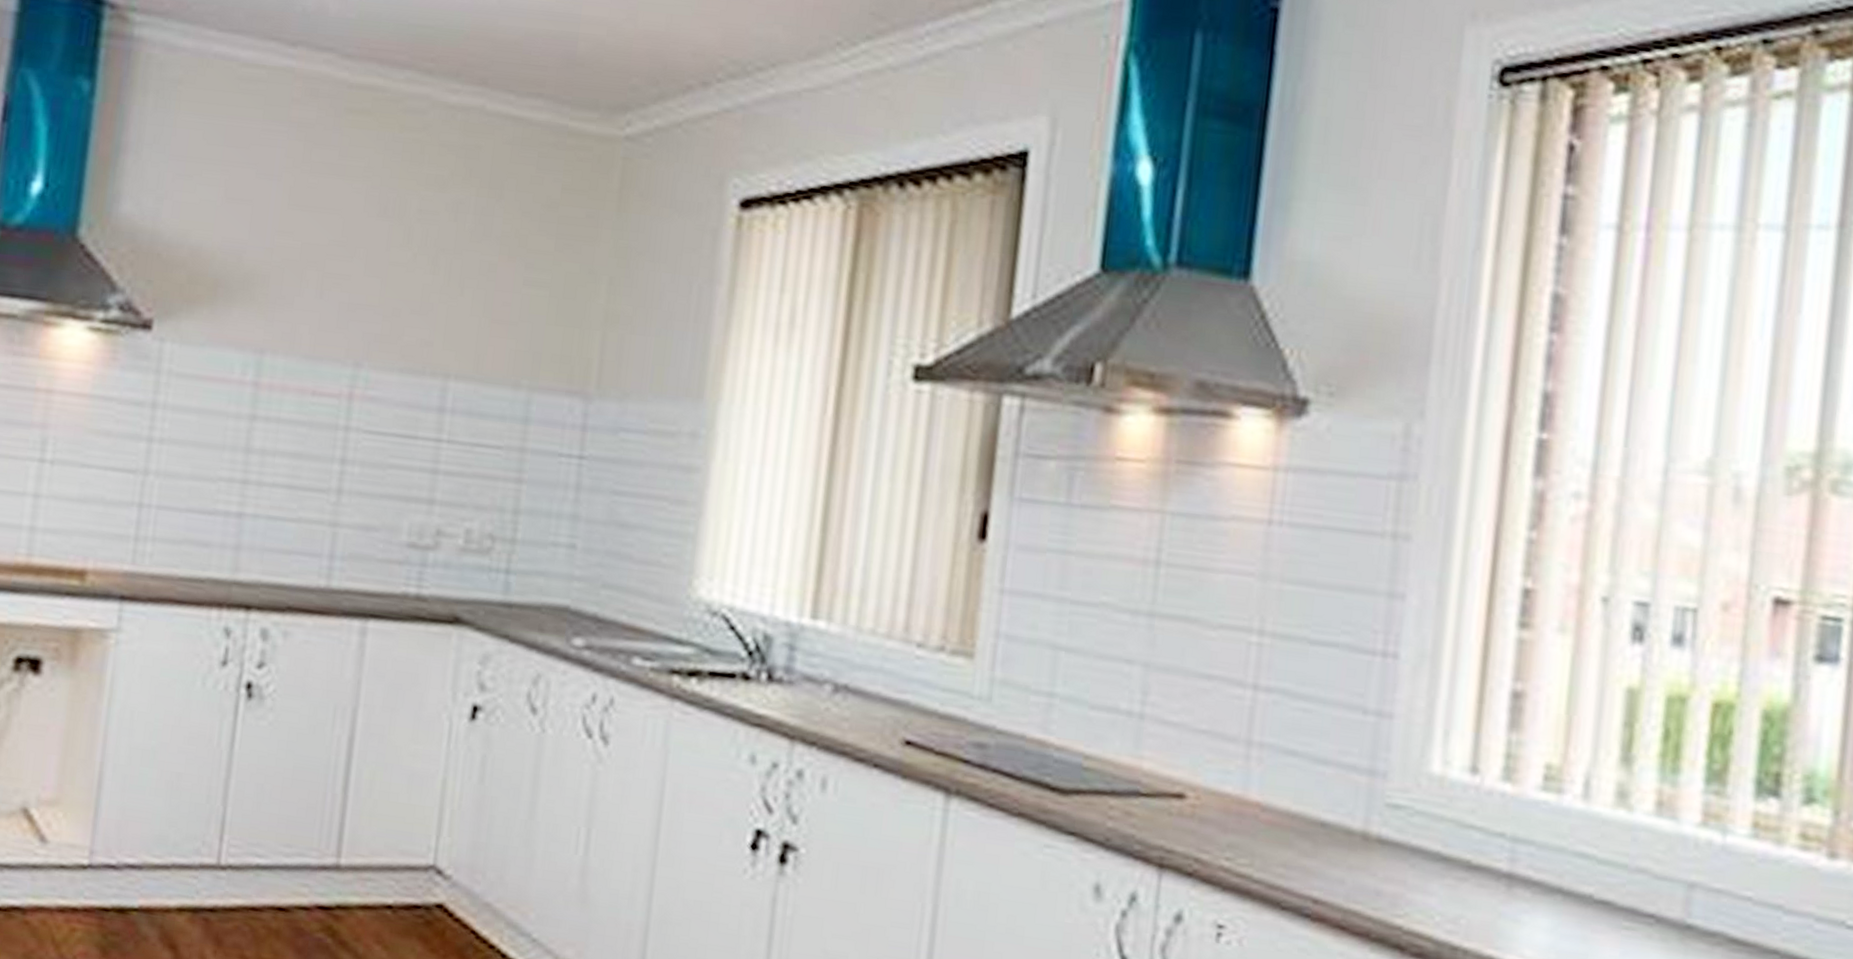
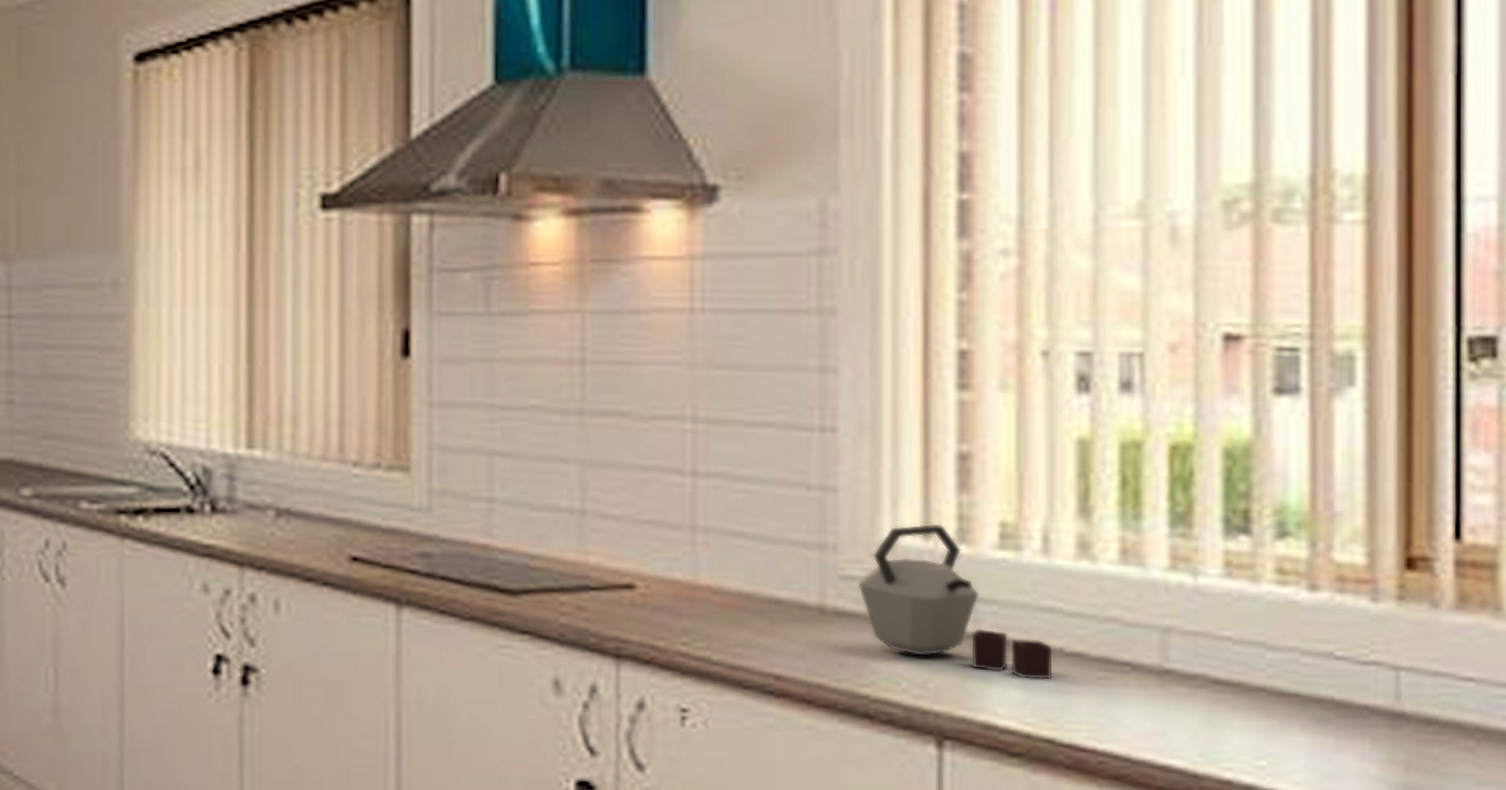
kettle: none [1402,758,1582,926] -> present [857,523,1052,680]

